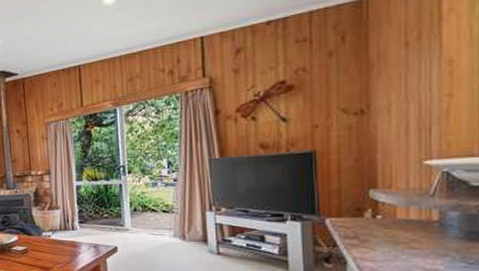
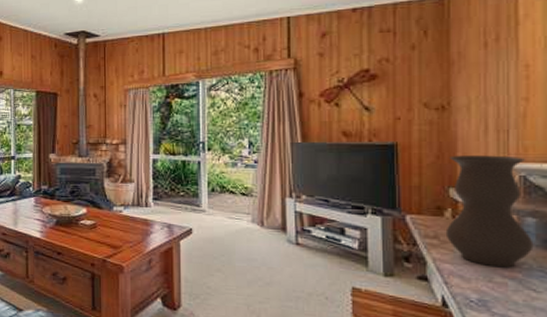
vase: none [365,153,457,262] -> present [445,155,534,268]

